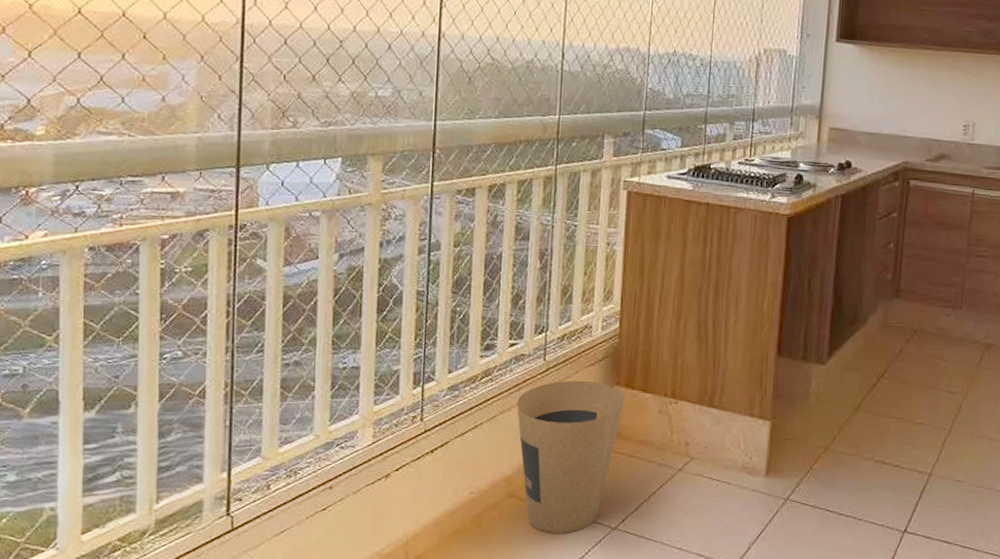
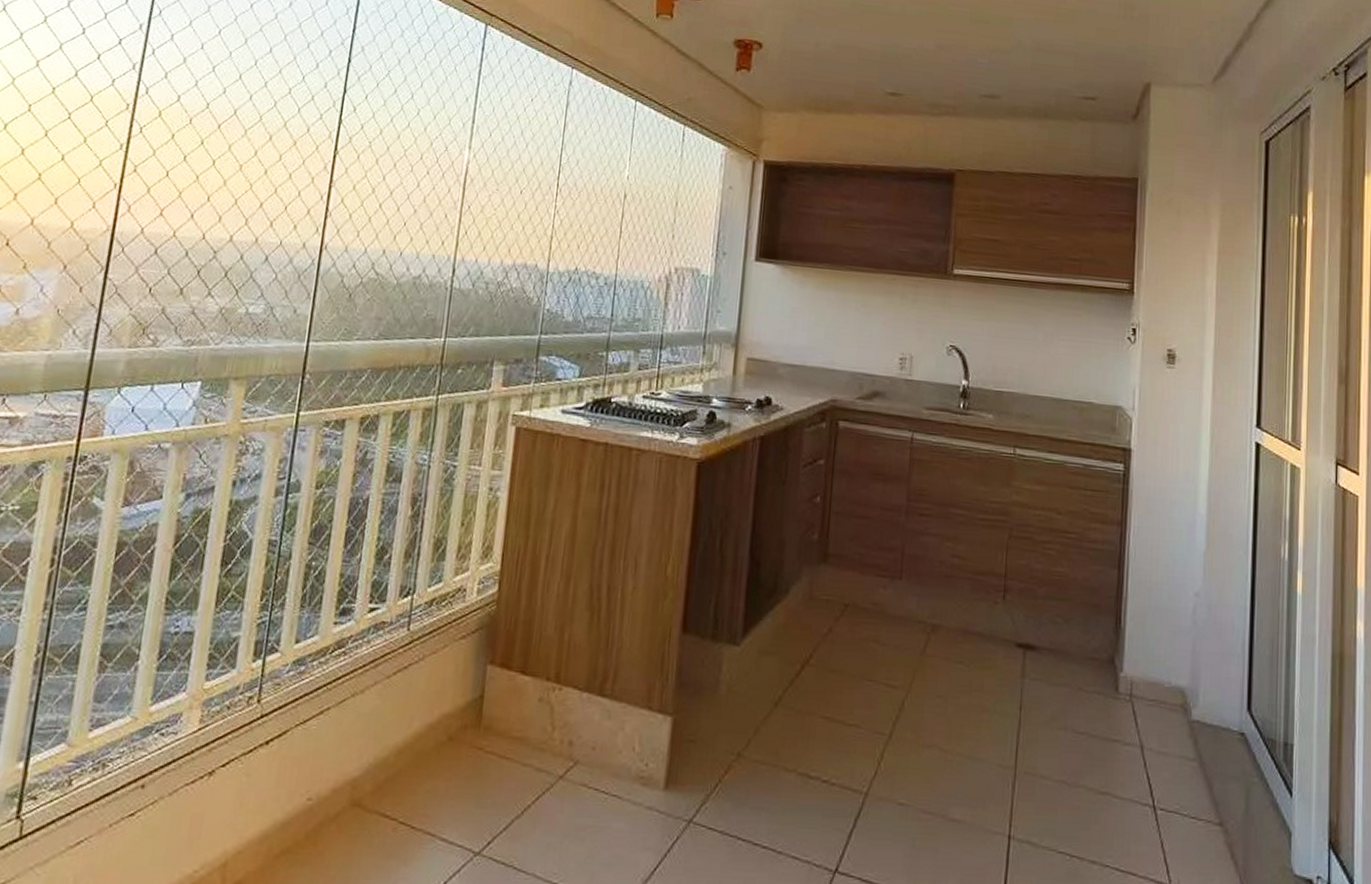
trash can: present [517,380,625,533] -> none [371,656,500,858]

